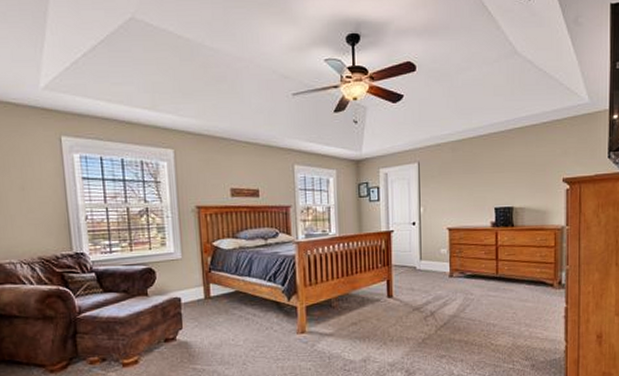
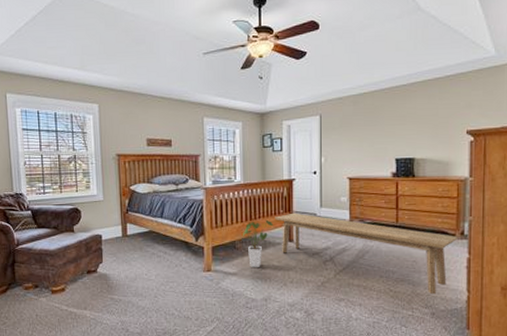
house plant: none [339,274,372,327] -> present [243,219,274,267]
bench: none [373,266,556,346] -> present [275,213,458,295]

